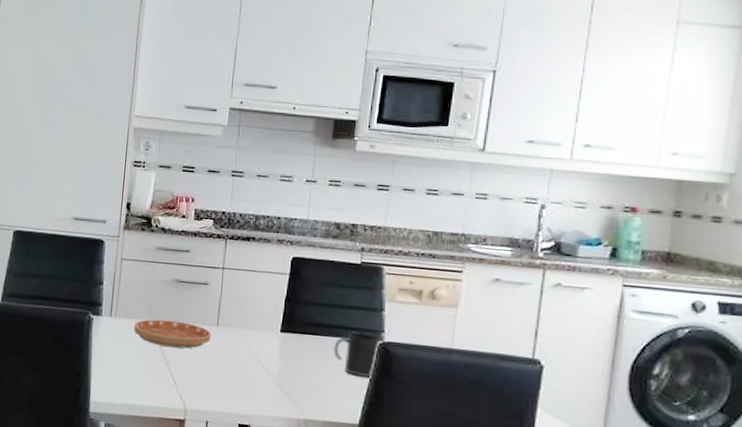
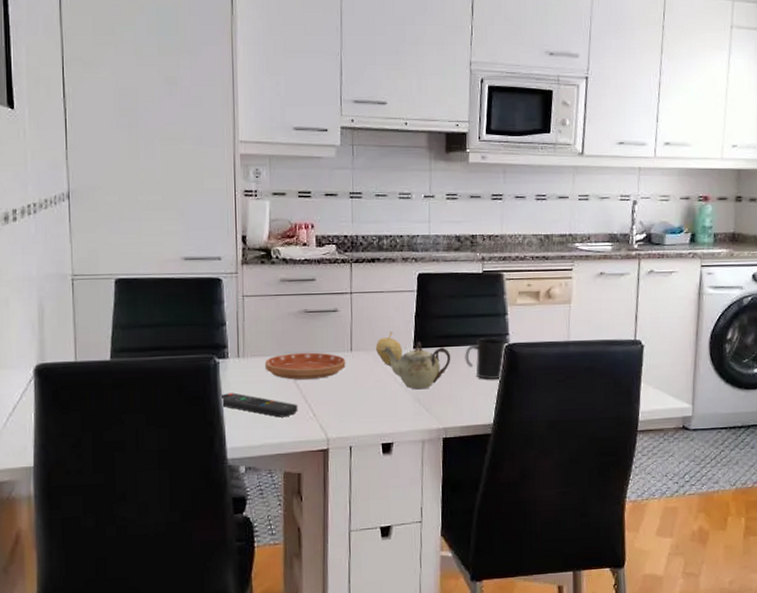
remote control: none [89,348,161,381] -> present [219,393,298,418]
fruit: none [241,311,270,346] -> present [375,331,403,366]
teapot: none [247,326,319,376] -> present [381,342,451,390]

